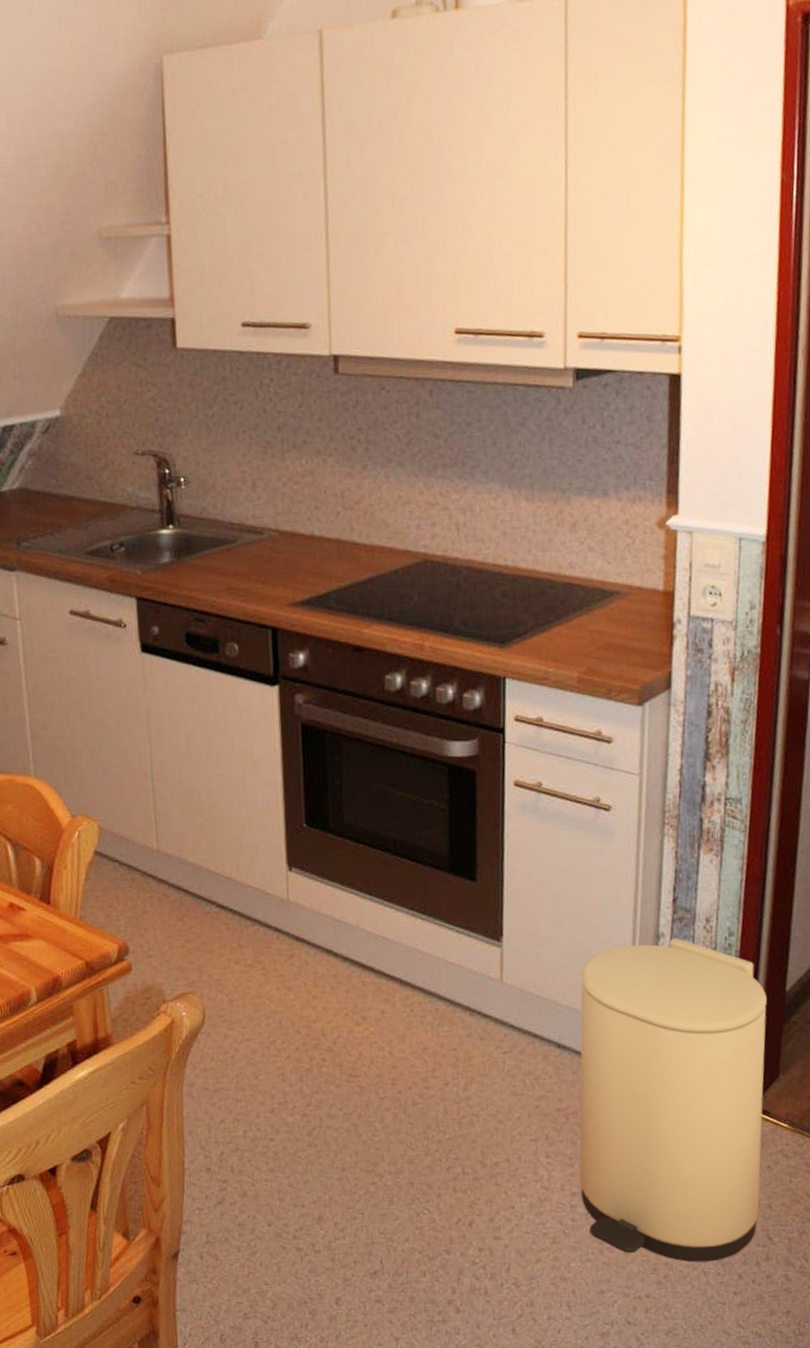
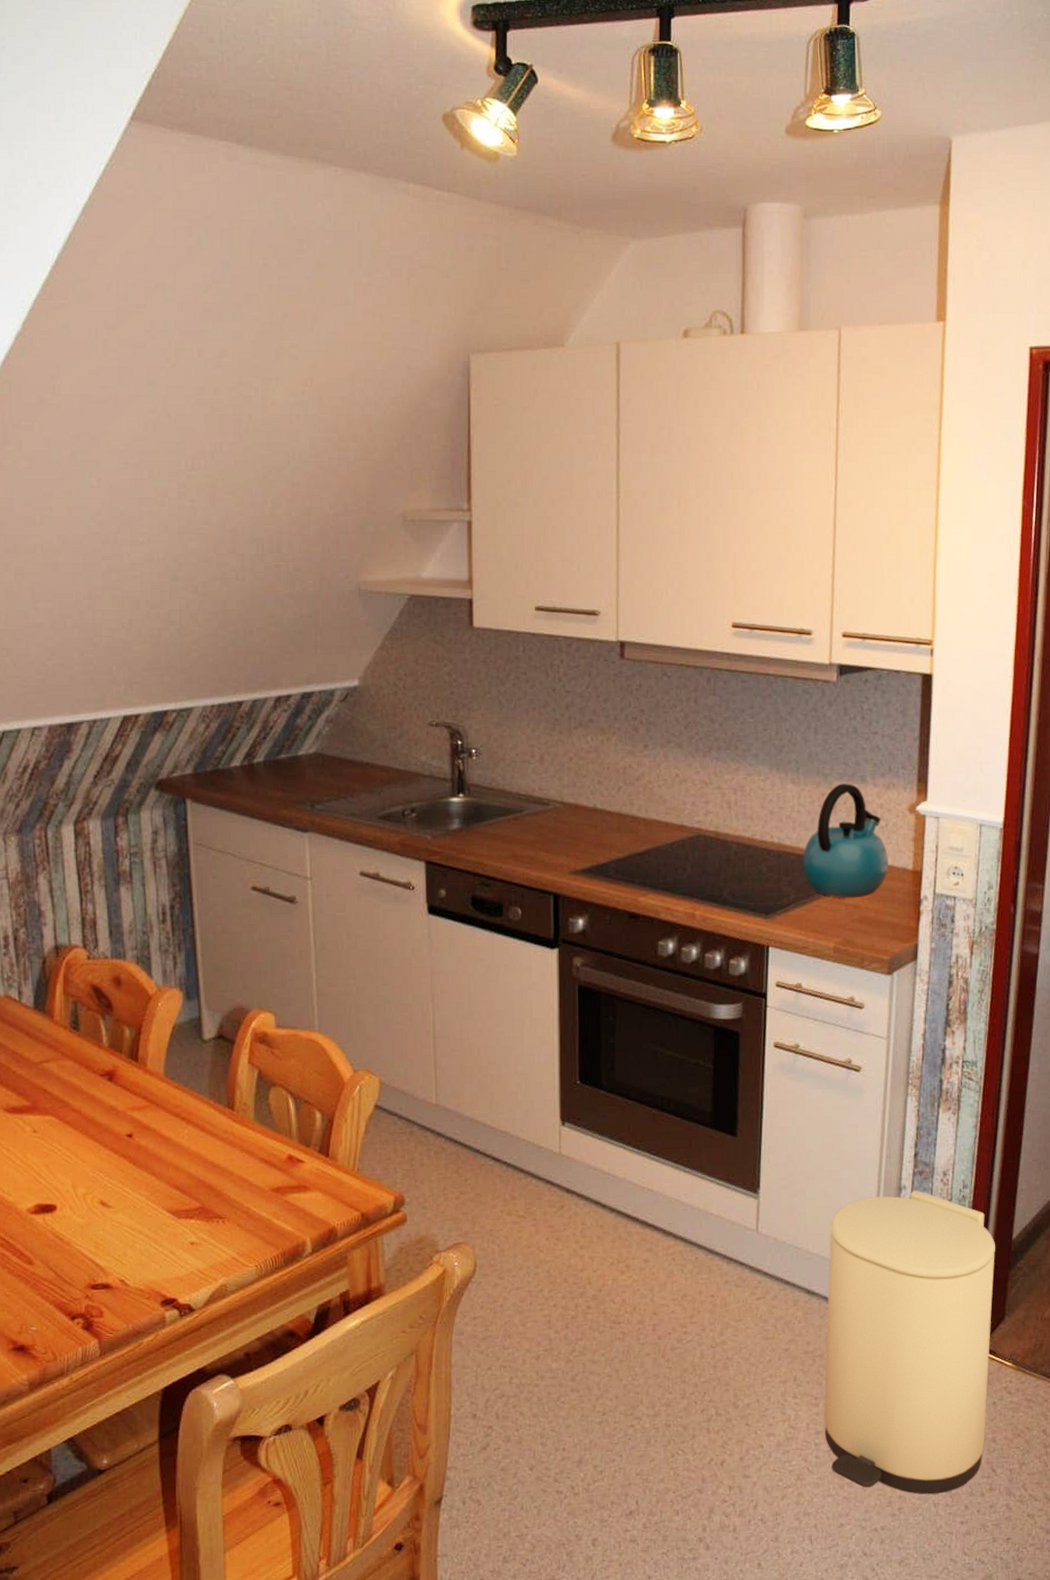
kettle: none [540,498,637,624] -> present [802,783,889,899]

